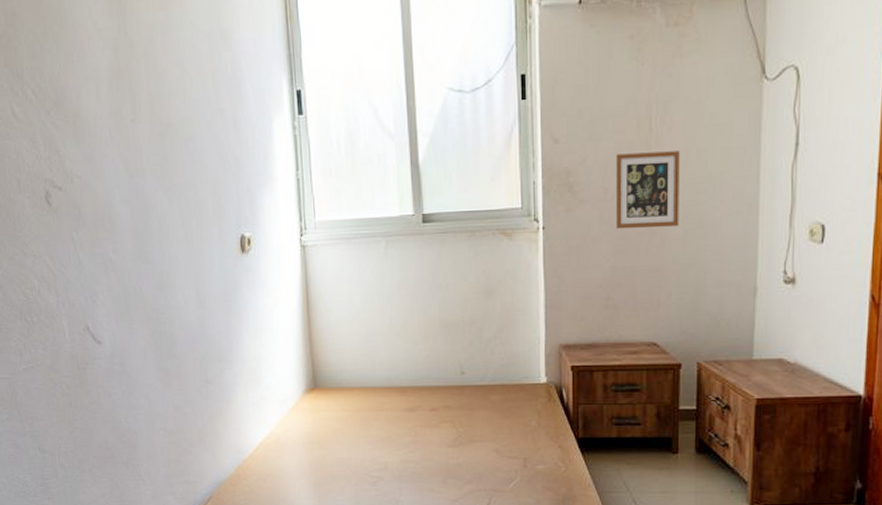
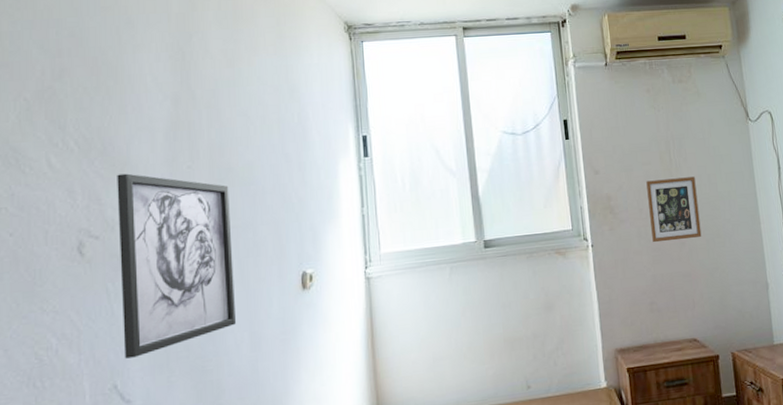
wall art: none [70,125,183,304] -> present [117,173,236,359]

